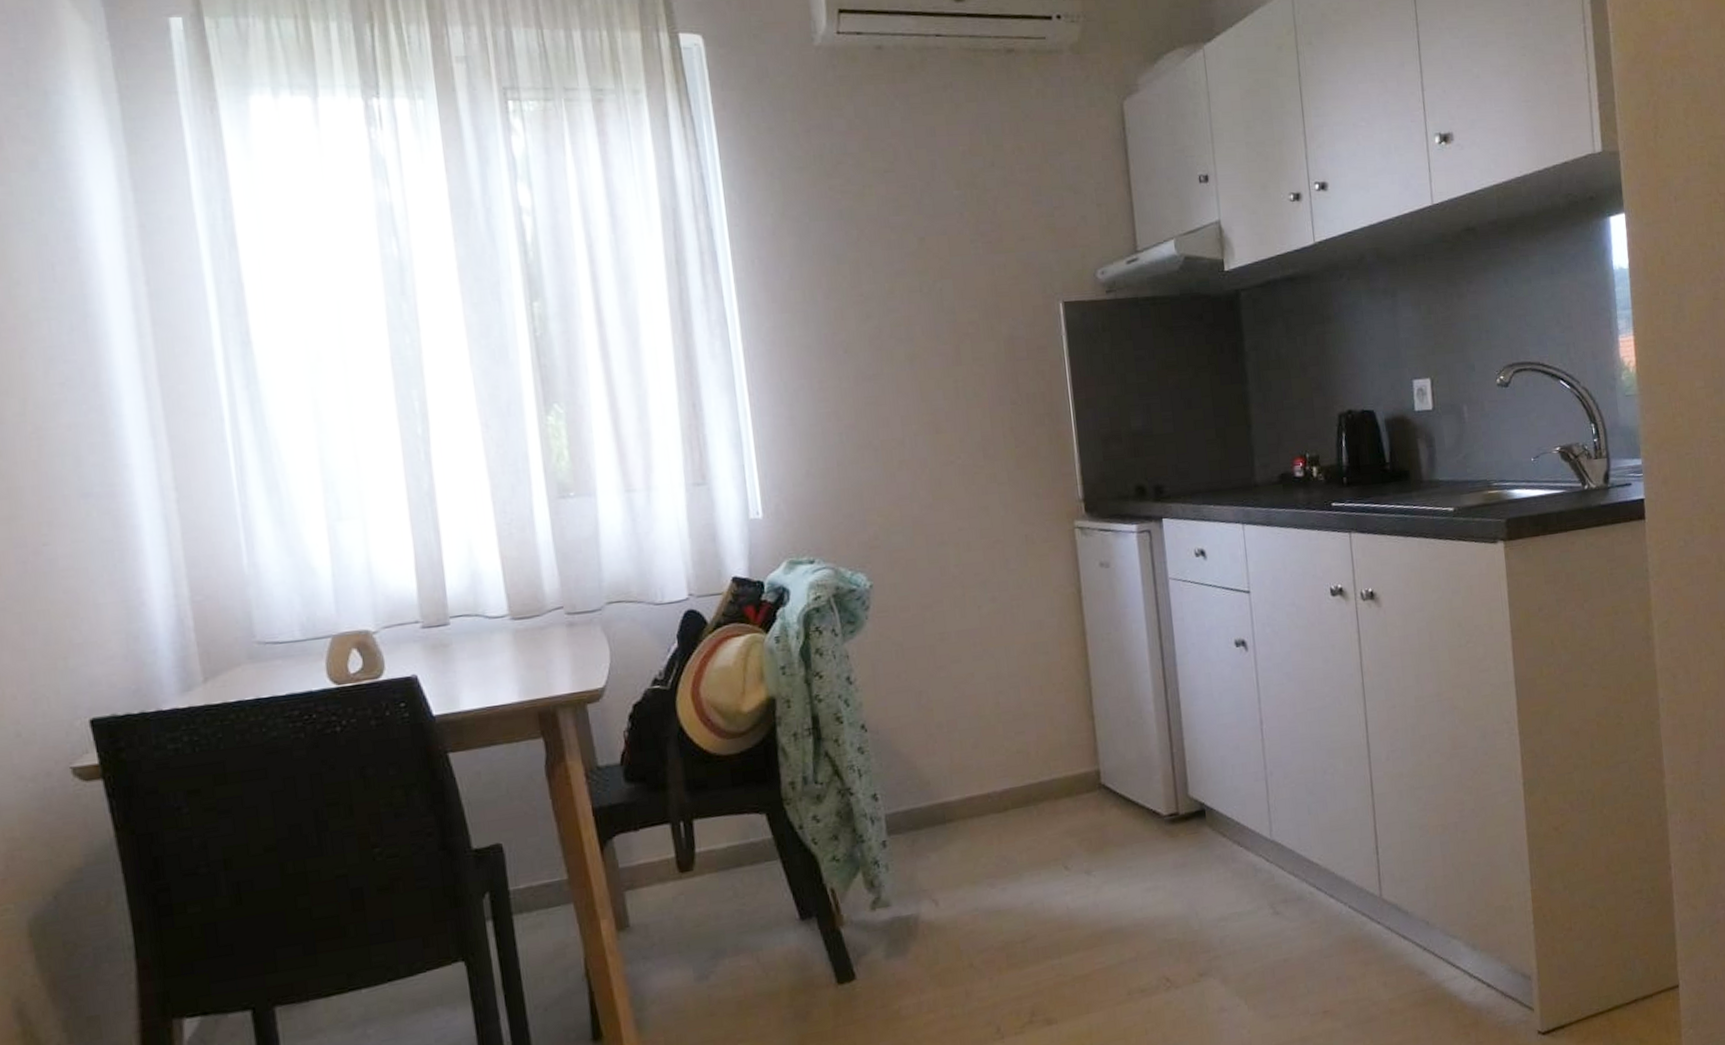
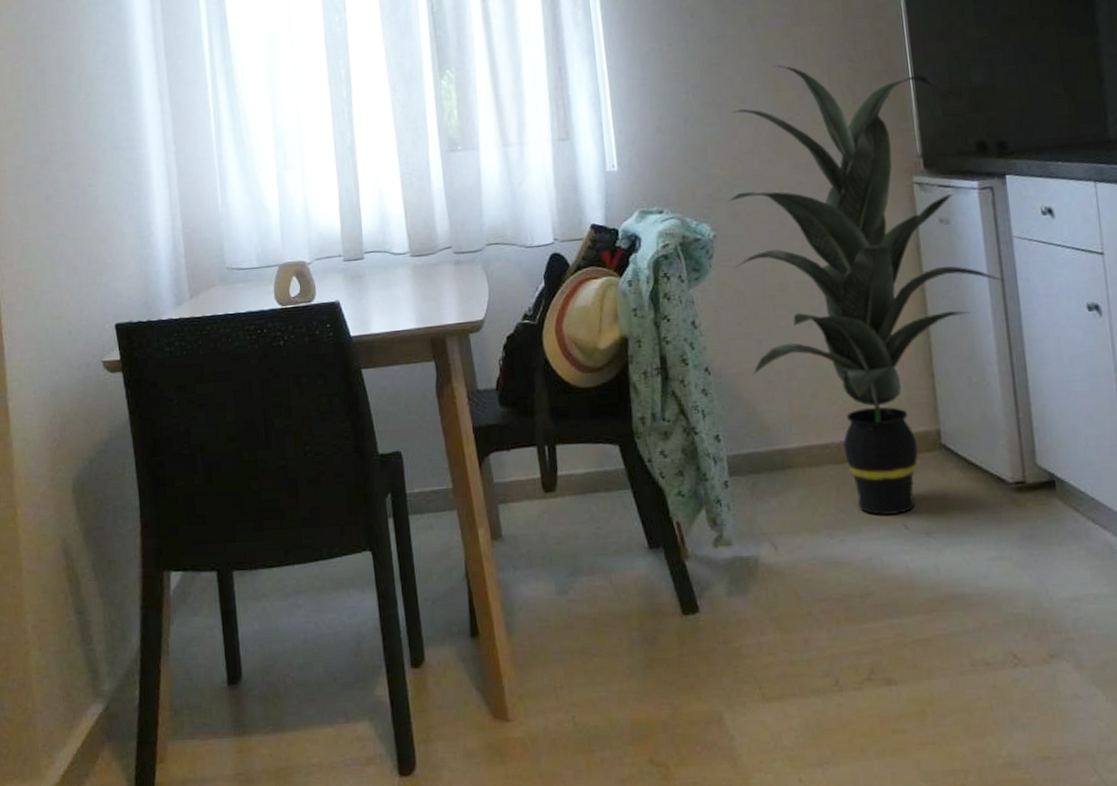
indoor plant: none [885,406,1159,860] -> present [728,65,1003,515]

